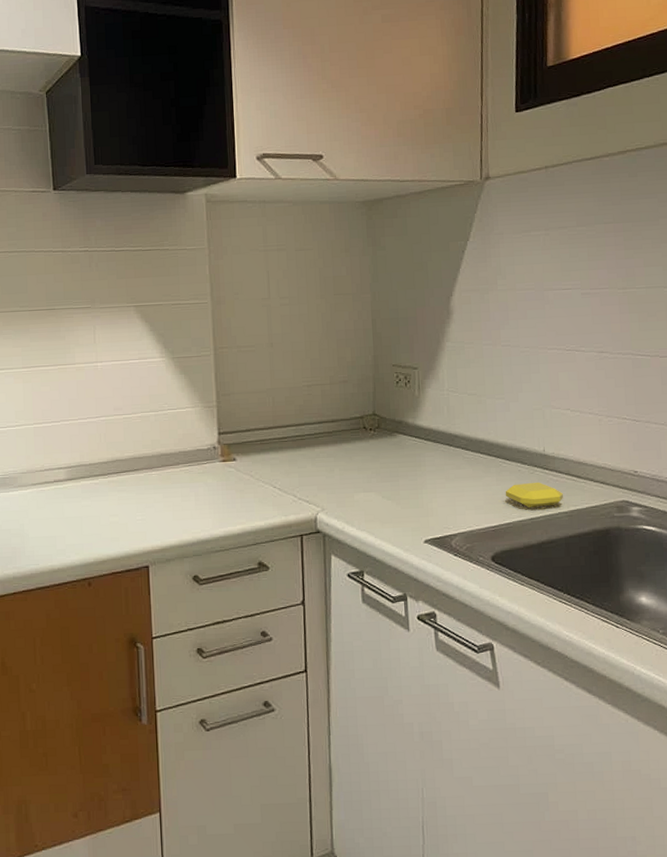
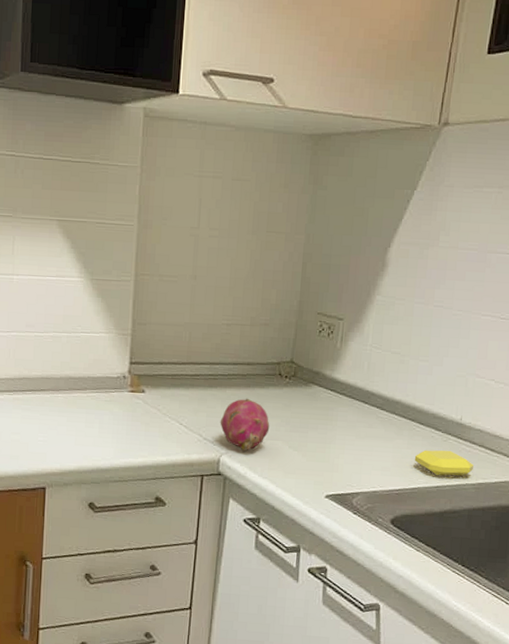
fruit: none [312,454,361,507] -> present [220,398,270,451]

